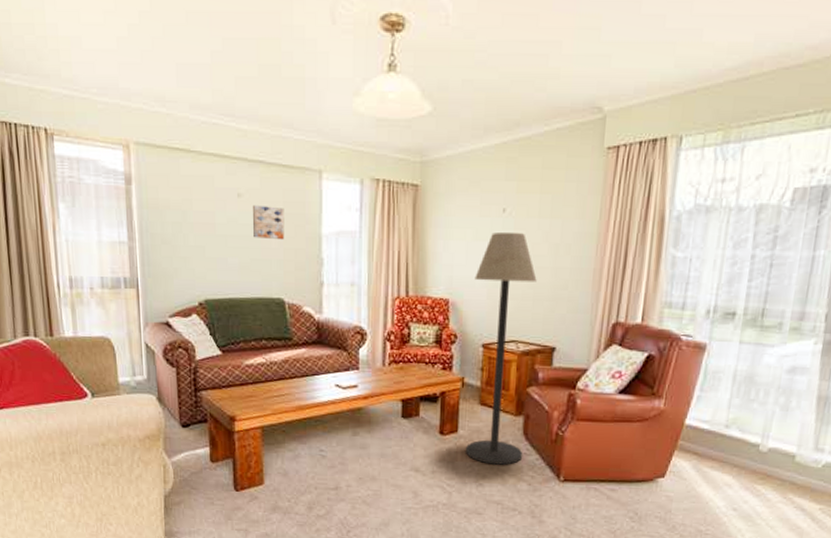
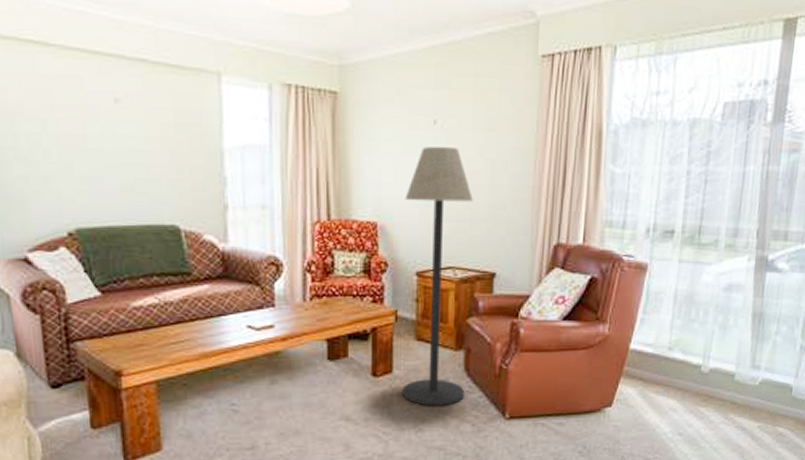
wall art: present [253,204,285,240] -> none [135,112,177,156]

